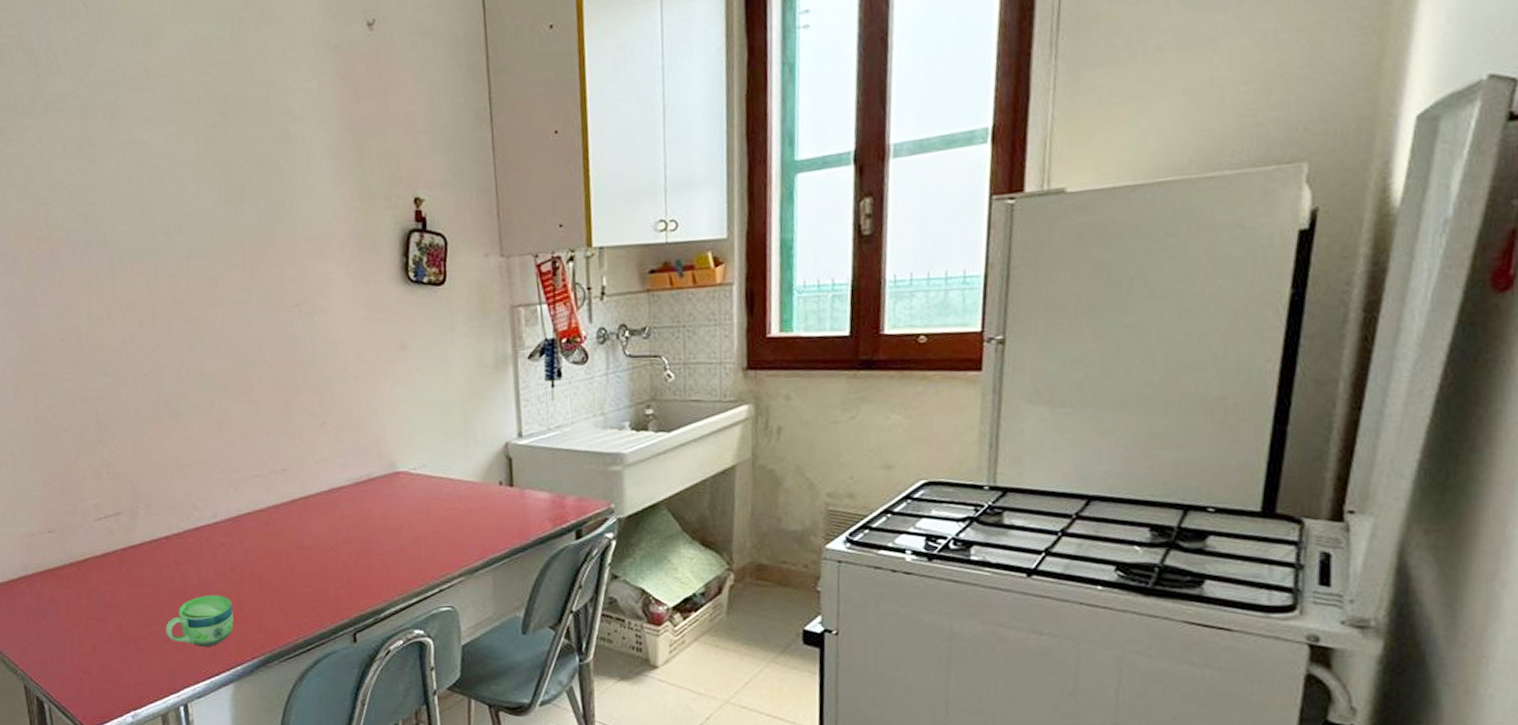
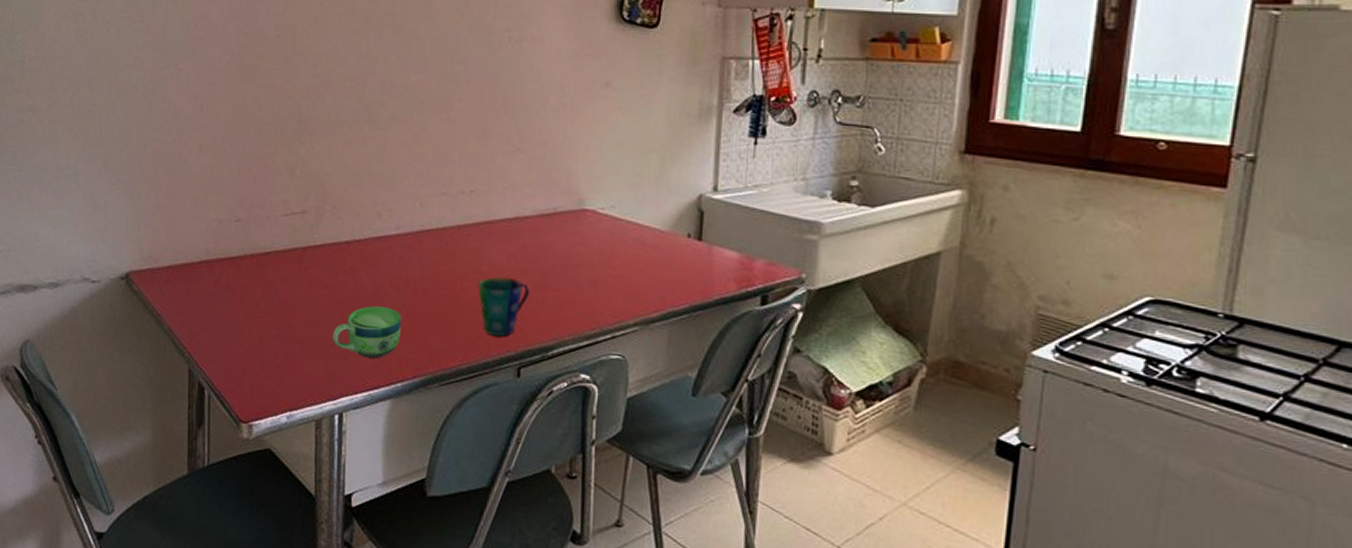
cup: none [302,548,355,607] -> present [477,277,531,336]

